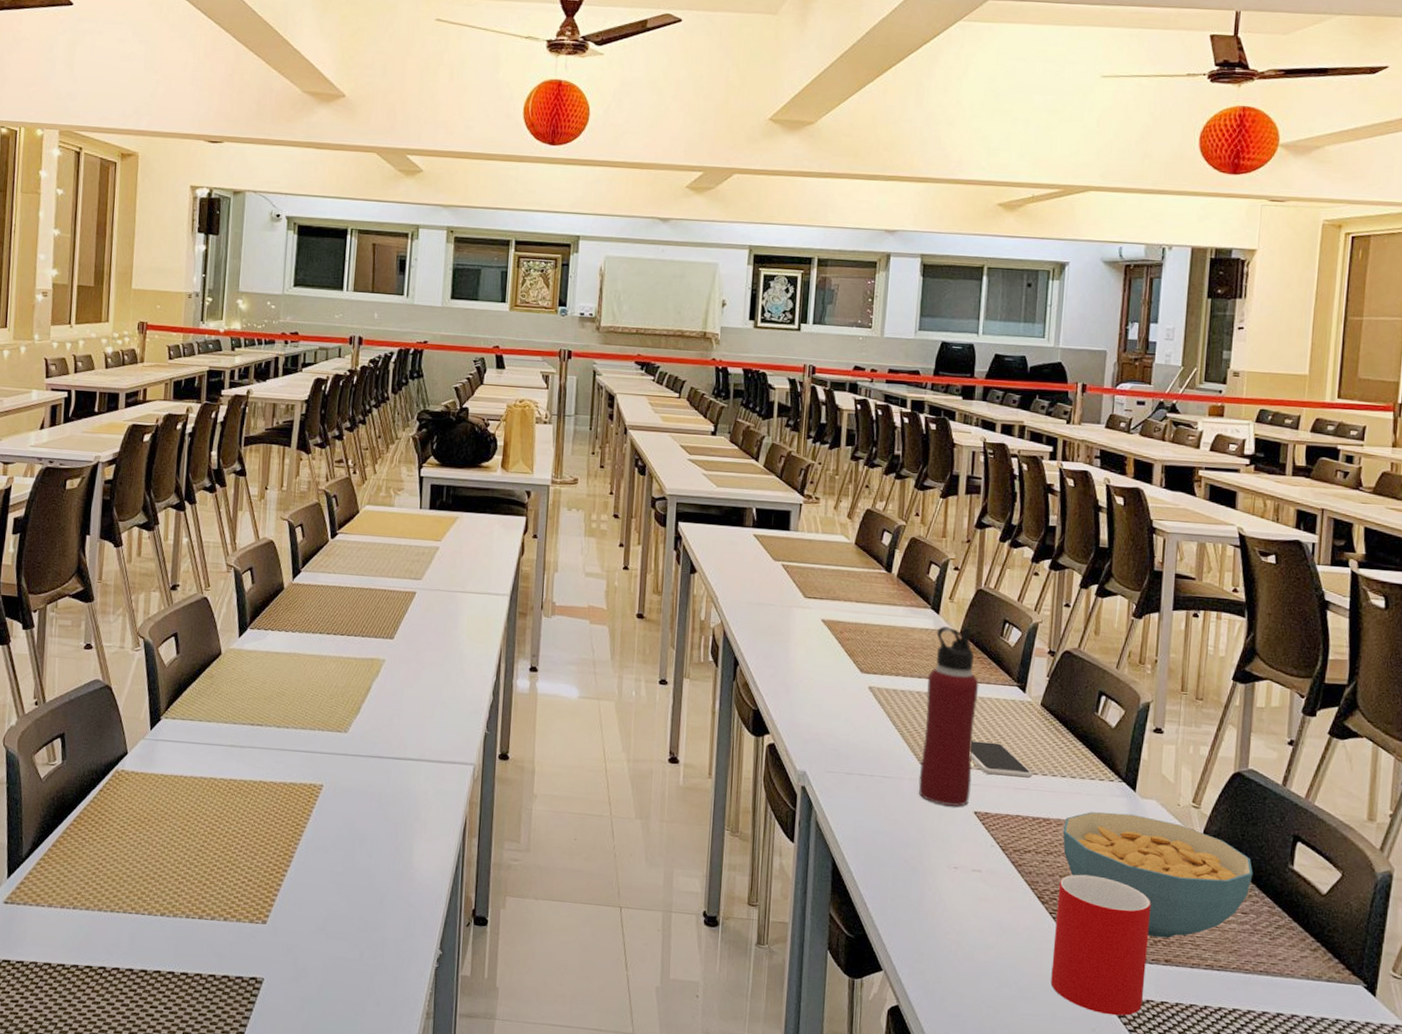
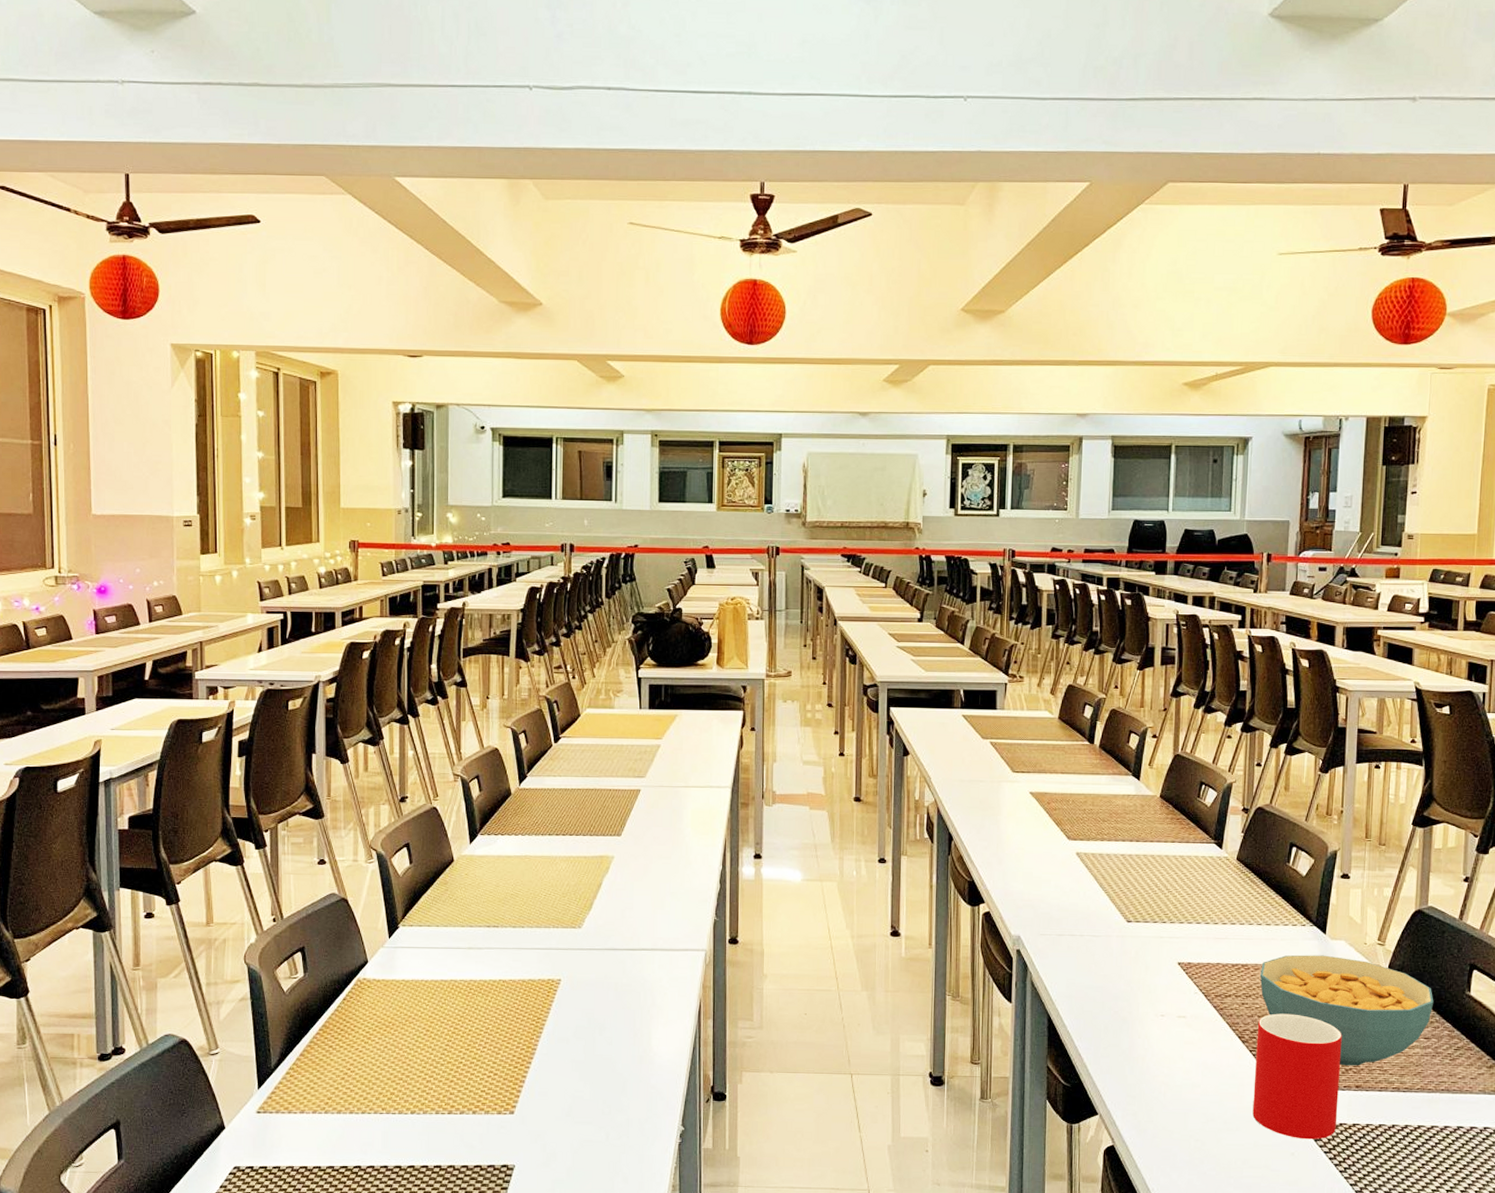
water bottle: present [918,626,979,806] -> none [1125,791,1179,959]
smartphone: present [970,741,1032,779] -> none [1173,897,1230,929]

